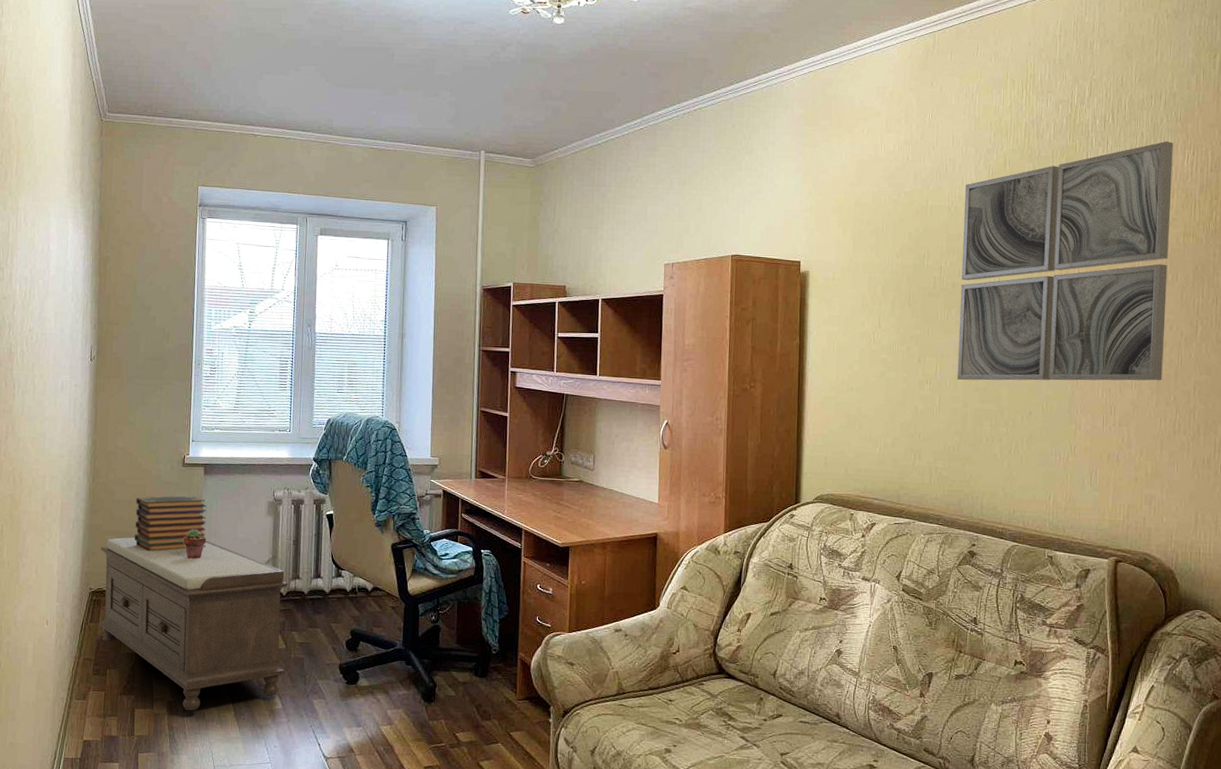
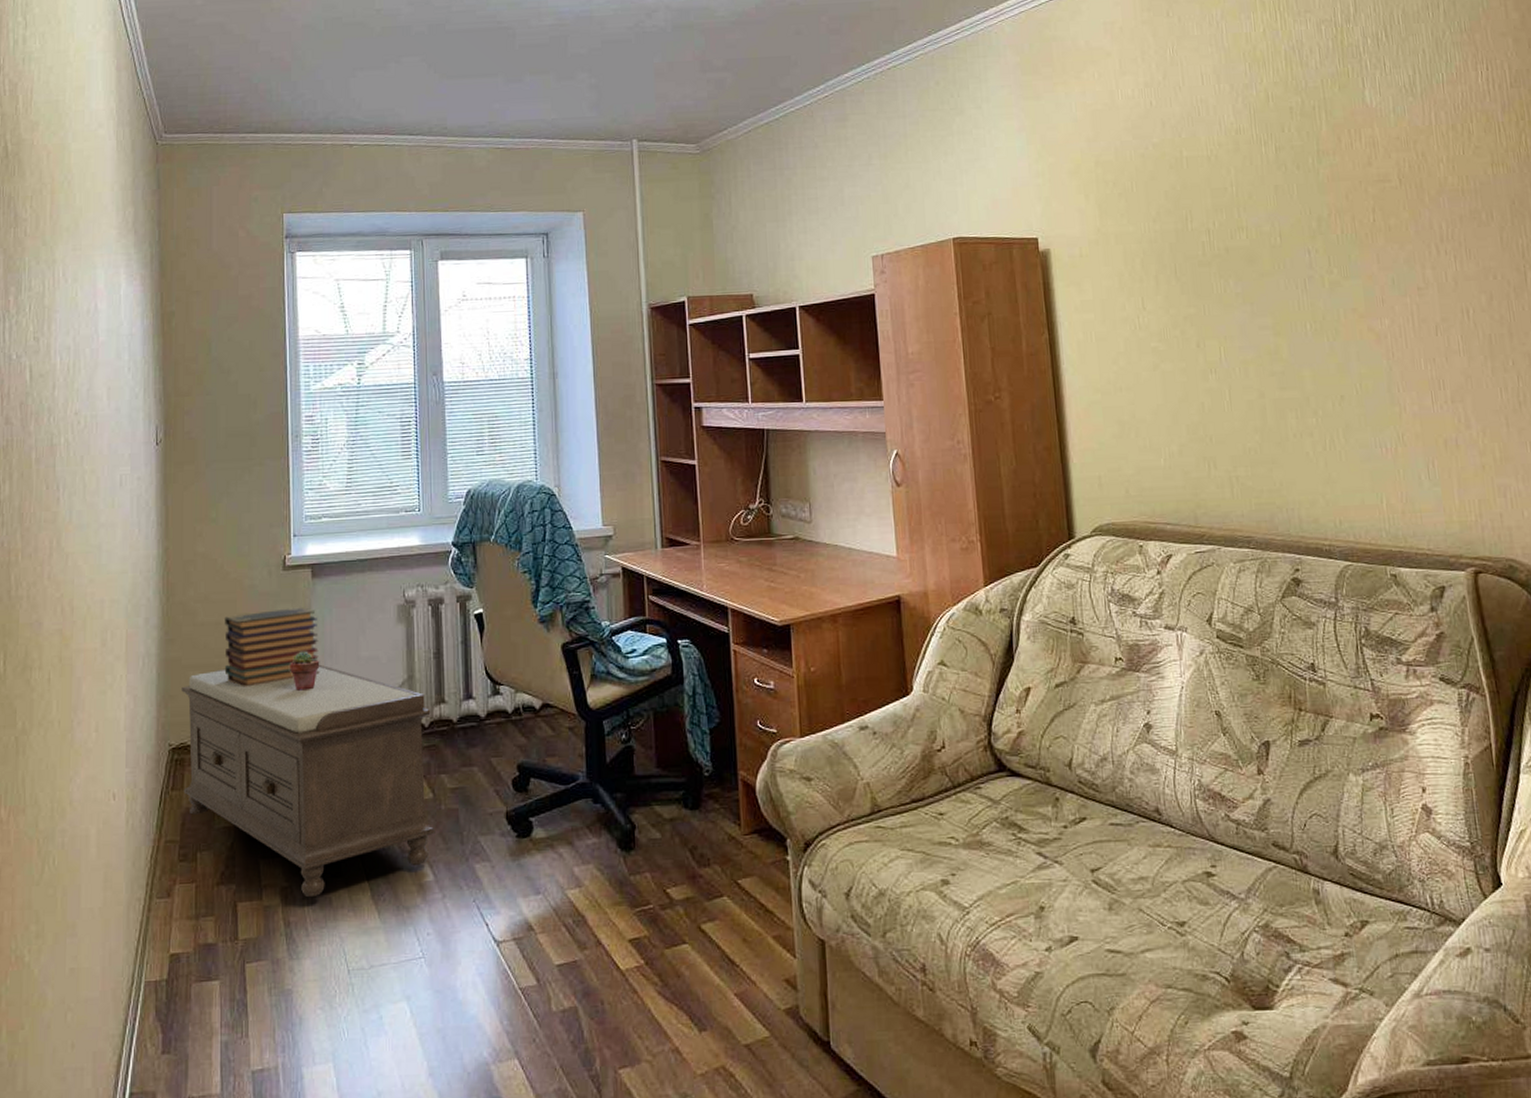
wall art: present [957,141,1173,381] -> none [1224,57,1495,364]

